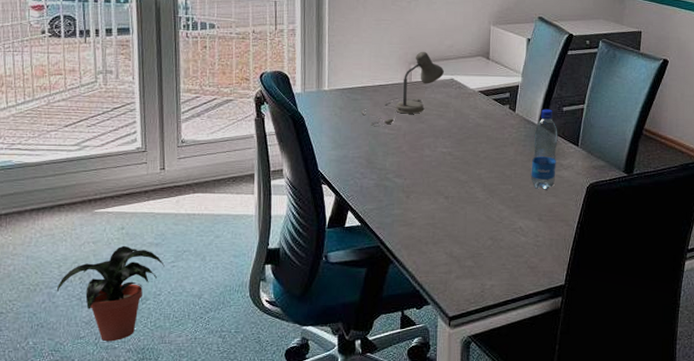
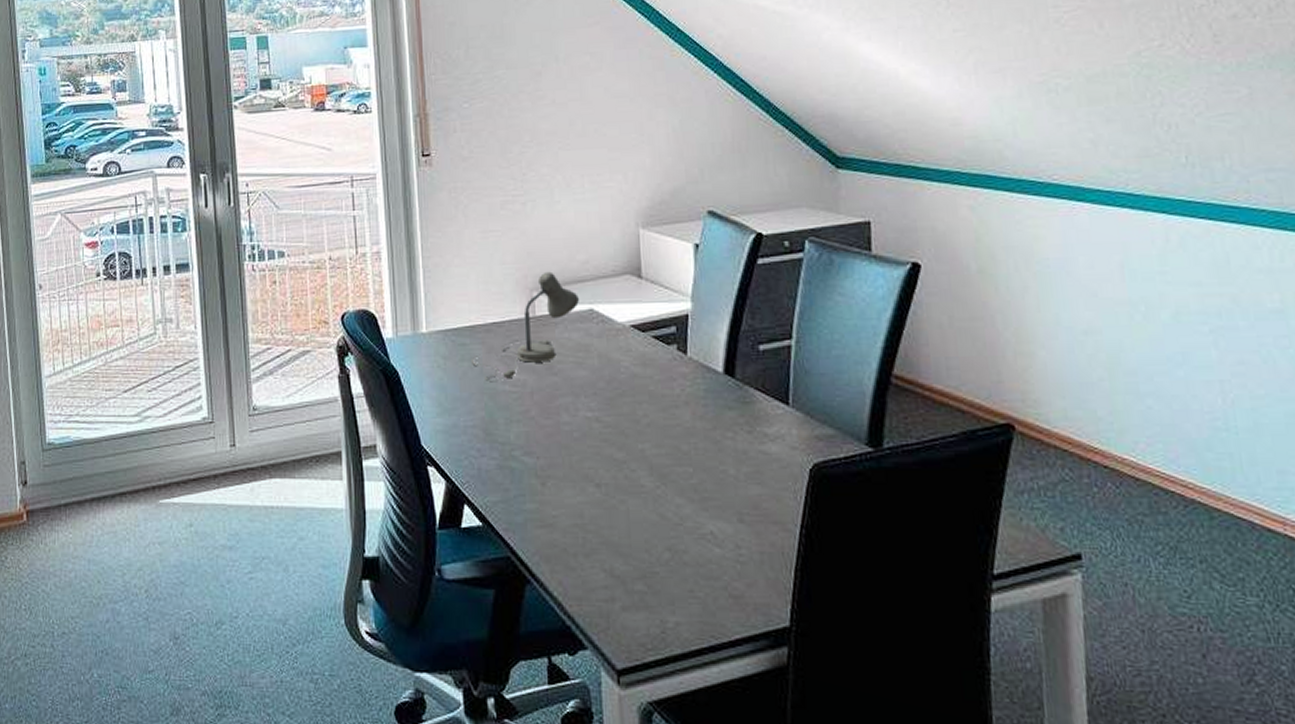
potted plant: present [56,245,165,342] -> none [121,548,241,679]
bottle: present [531,109,558,190] -> none [717,348,759,474]

